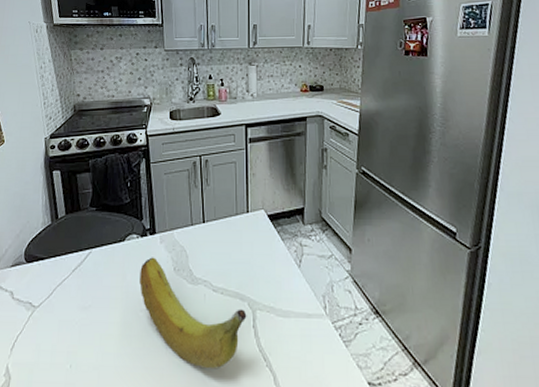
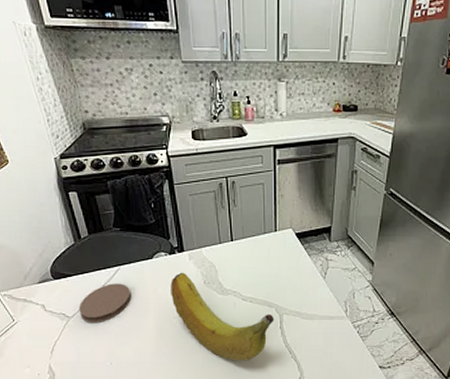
coaster: none [46,268,100,314] -> present [79,283,132,322]

